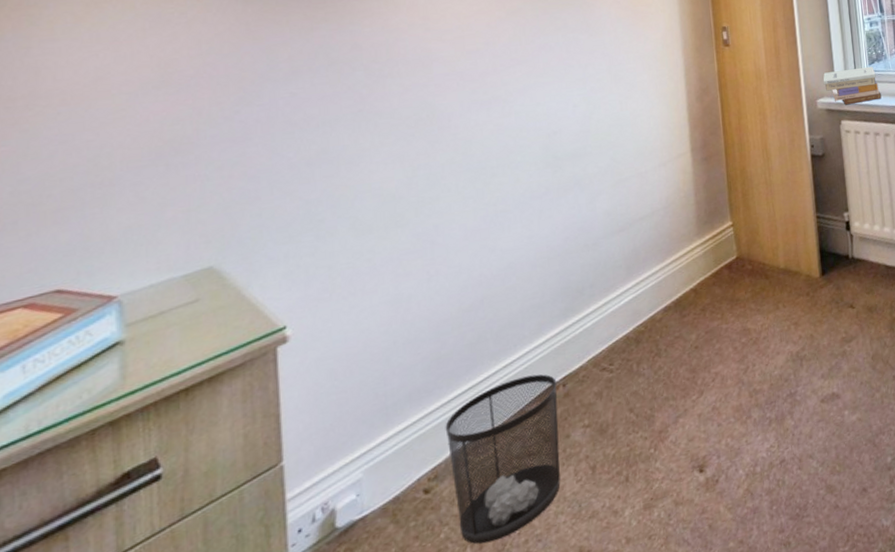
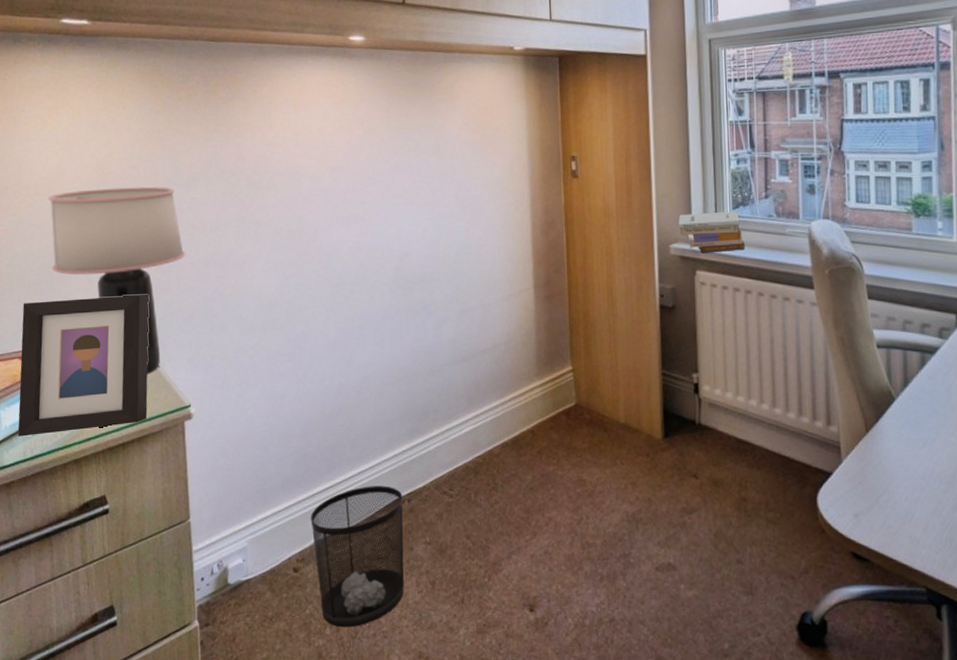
picture frame: none [17,207,229,408] -> present [18,295,149,437]
table lamp: none [81,83,282,299] -> present [48,186,186,374]

